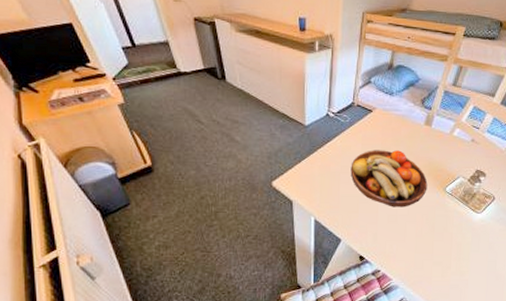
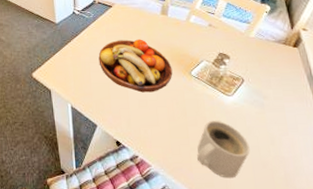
mug: none [438,236,488,290] -> present [197,120,250,178]

